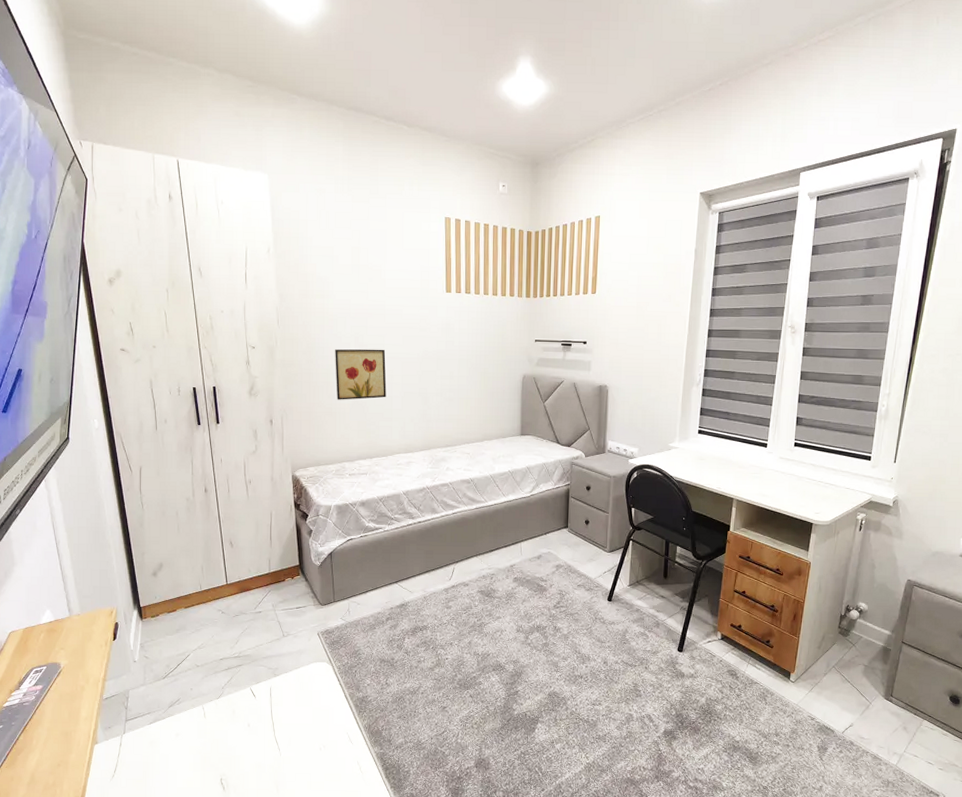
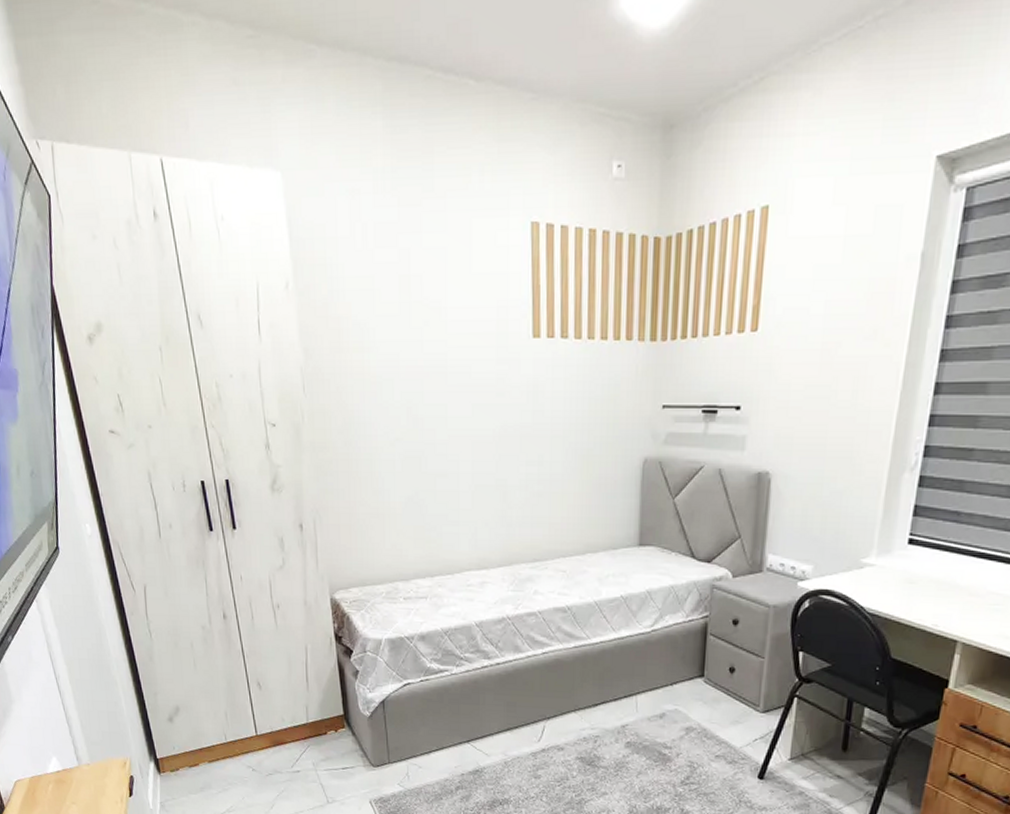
wall art: present [335,349,387,400] -> none [380,424,451,497]

